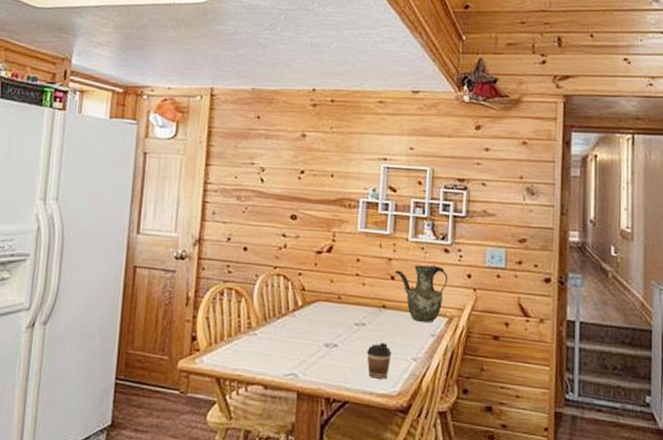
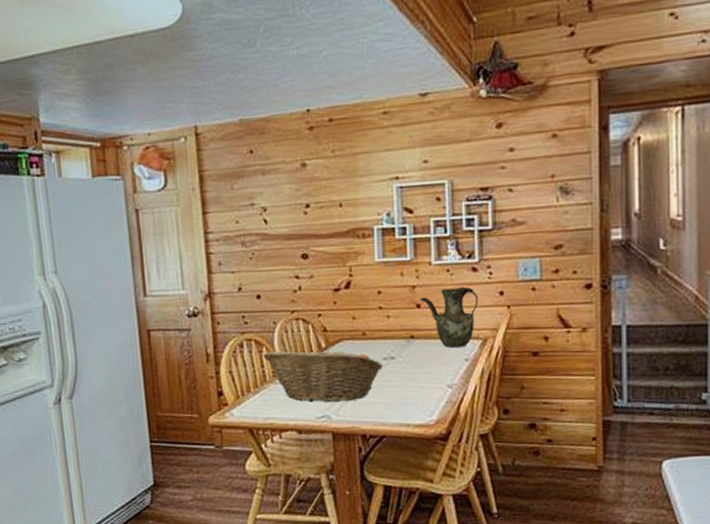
fruit basket: none [241,302,354,362] -> present [263,348,383,403]
coffee cup: present [367,343,392,379] -> none [399,374,425,410]

